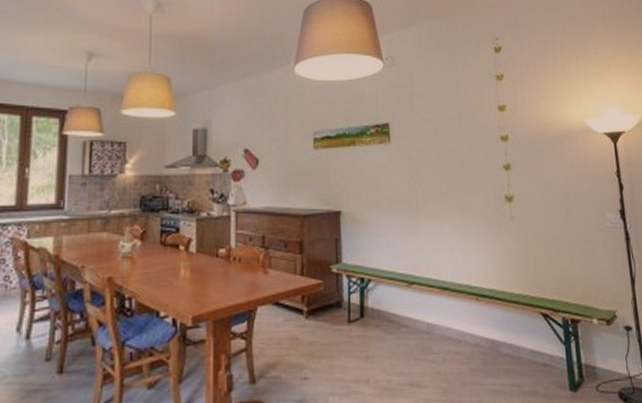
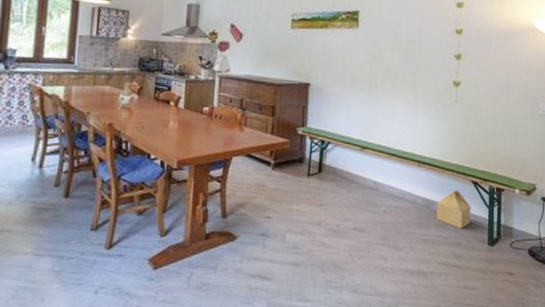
cardboard box: none [504,325,546,374] -> present [436,190,471,229]

